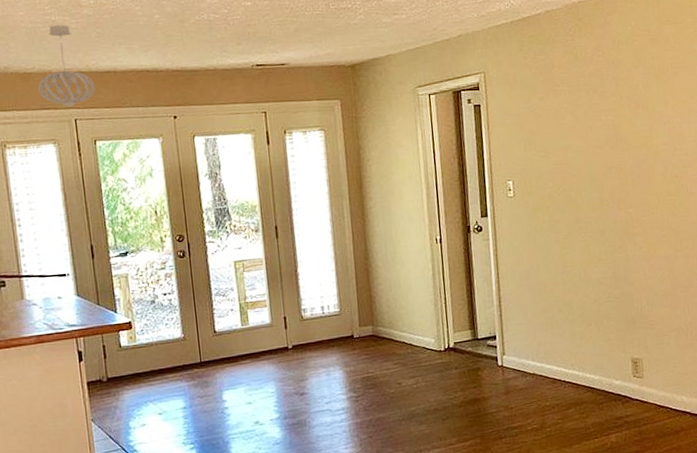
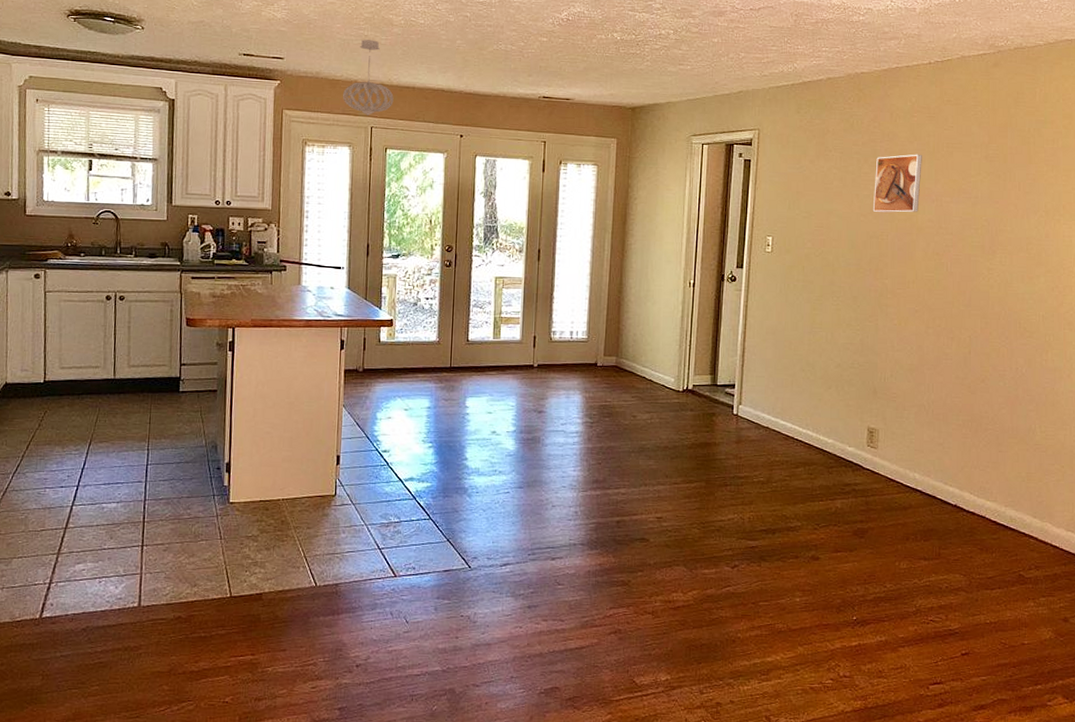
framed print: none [605,78,652,142] -> present [872,154,922,213]

